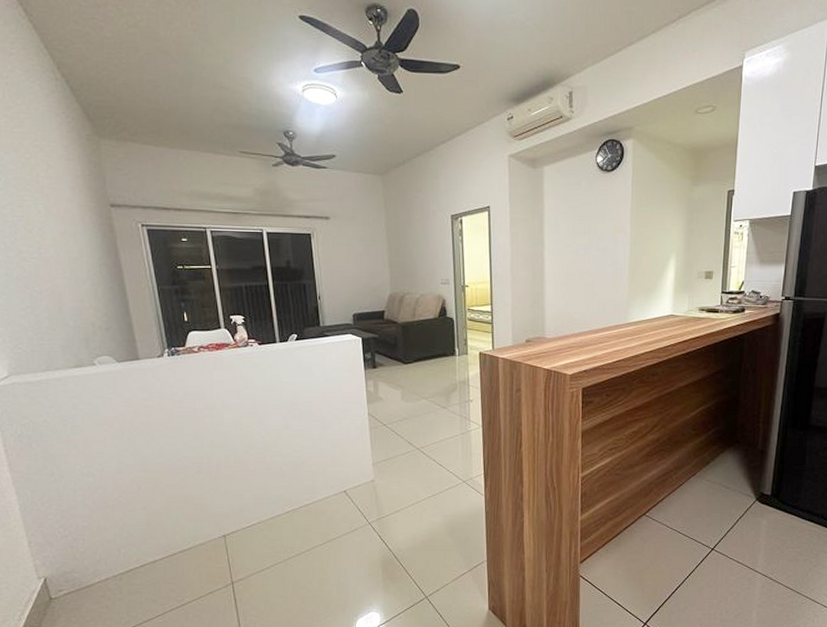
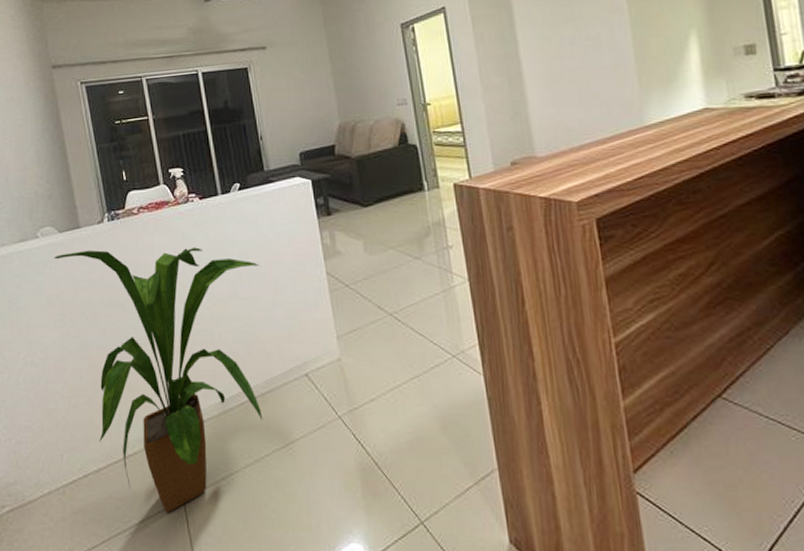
house plant: none [111,380,311,593] -> present [53,247,263,513]

